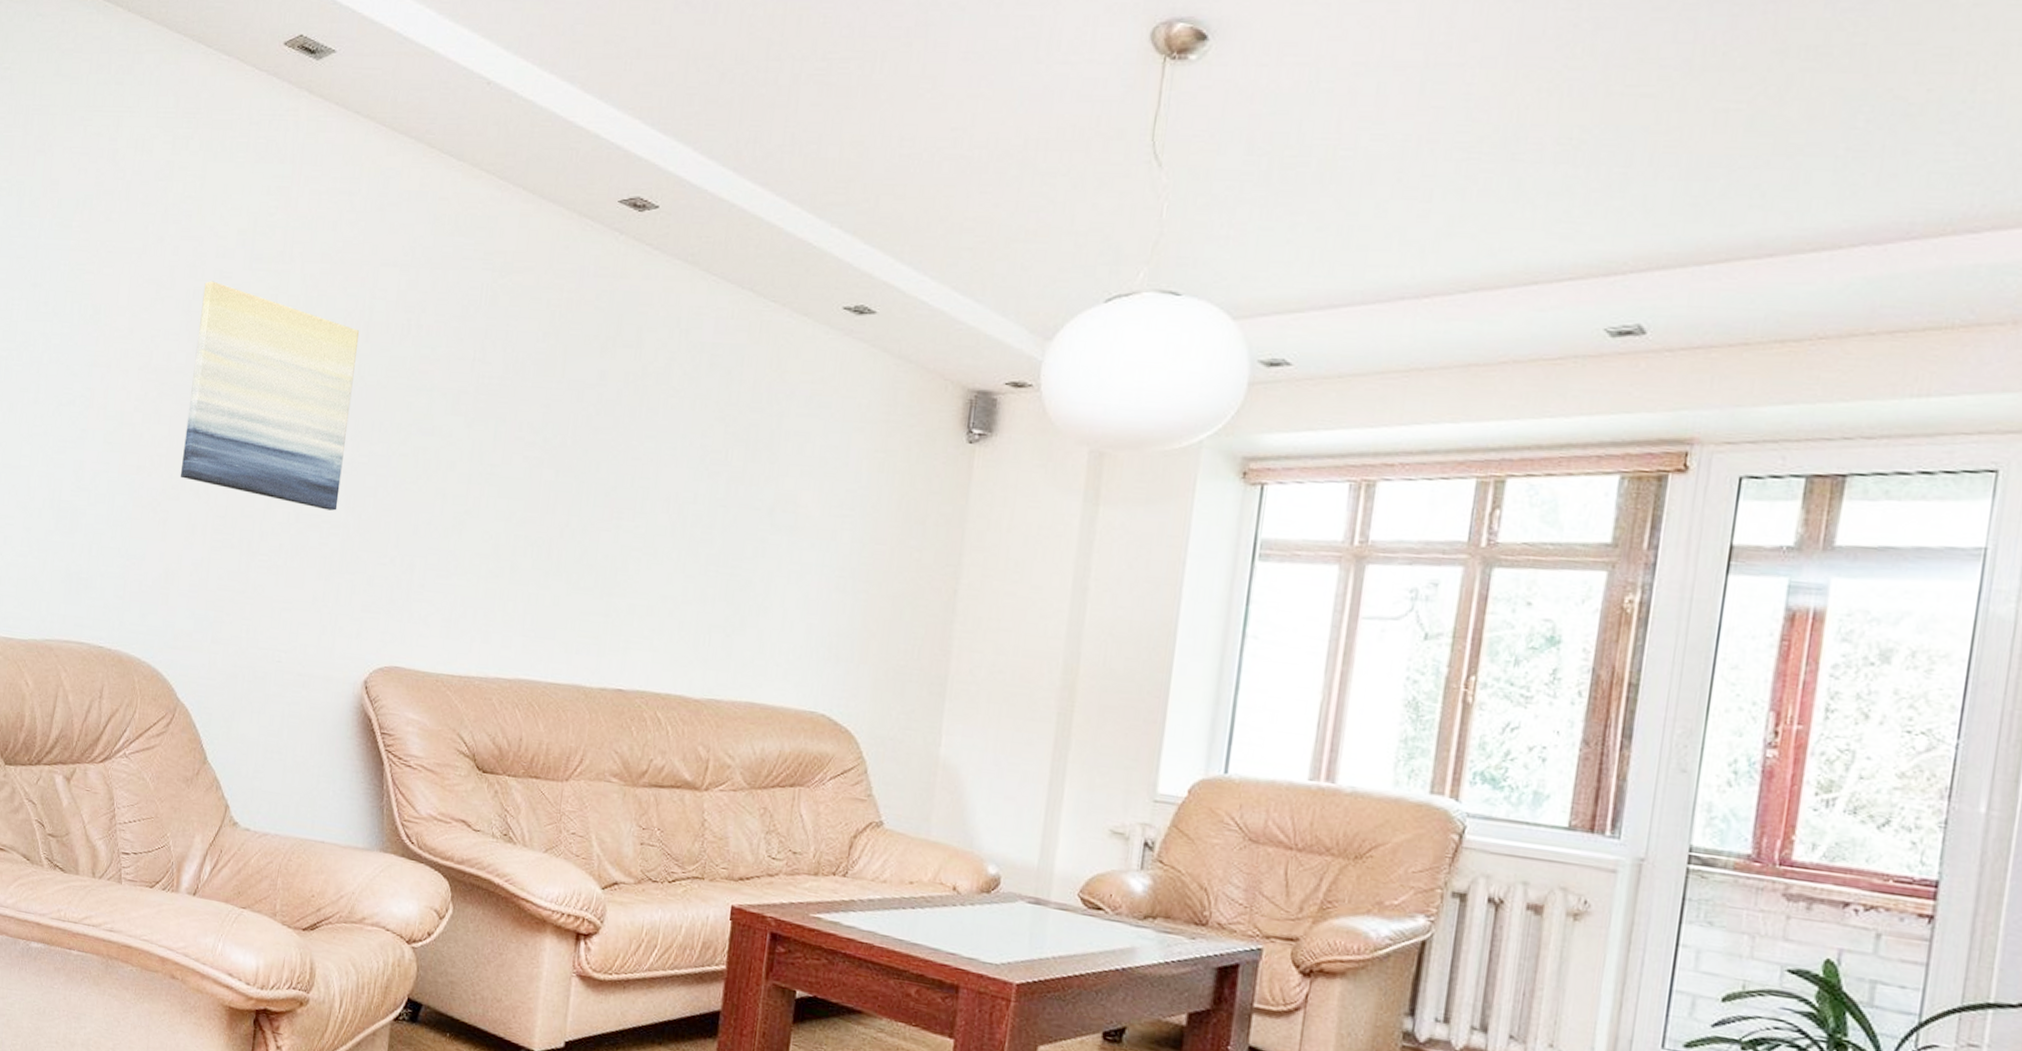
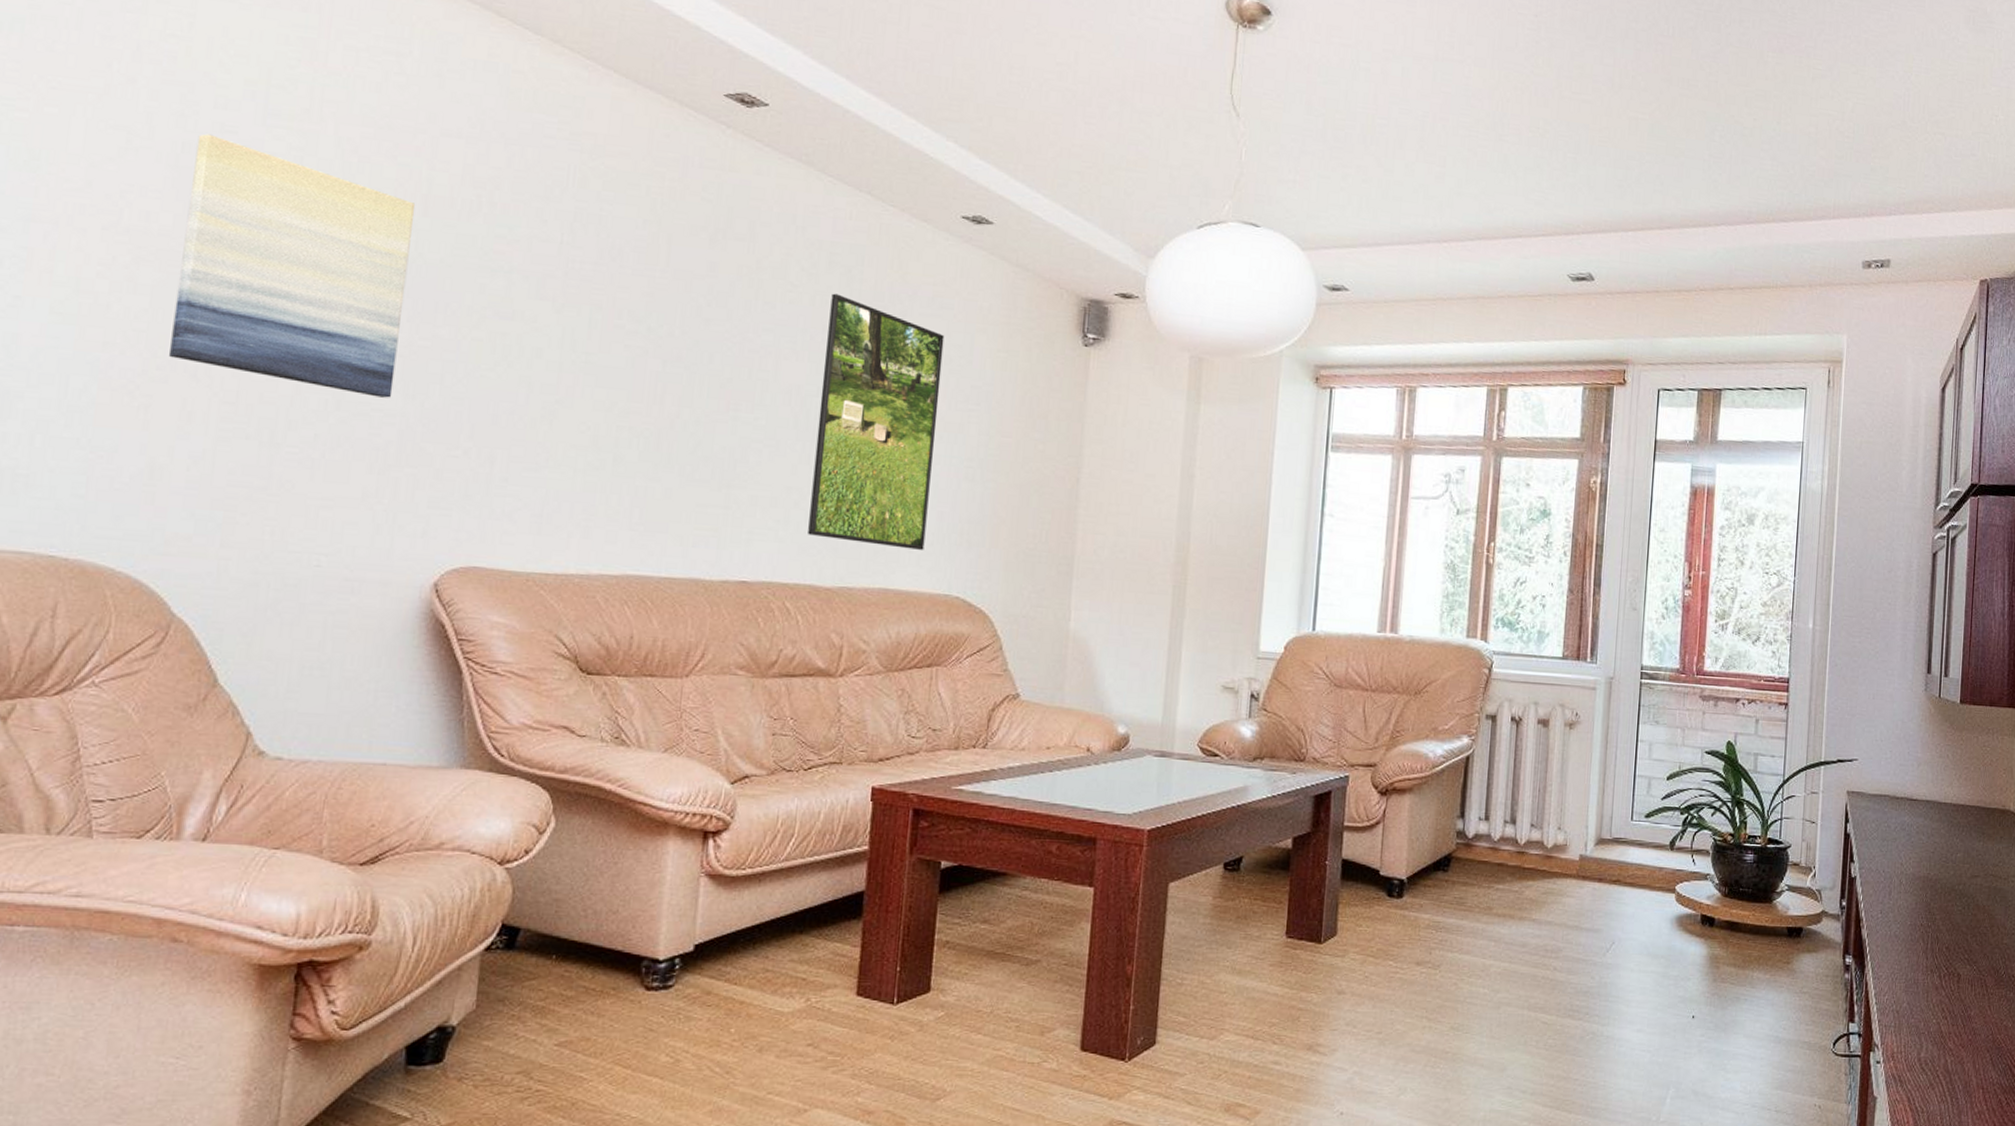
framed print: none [680,396,821,664] -> present [808,293,945,550]

